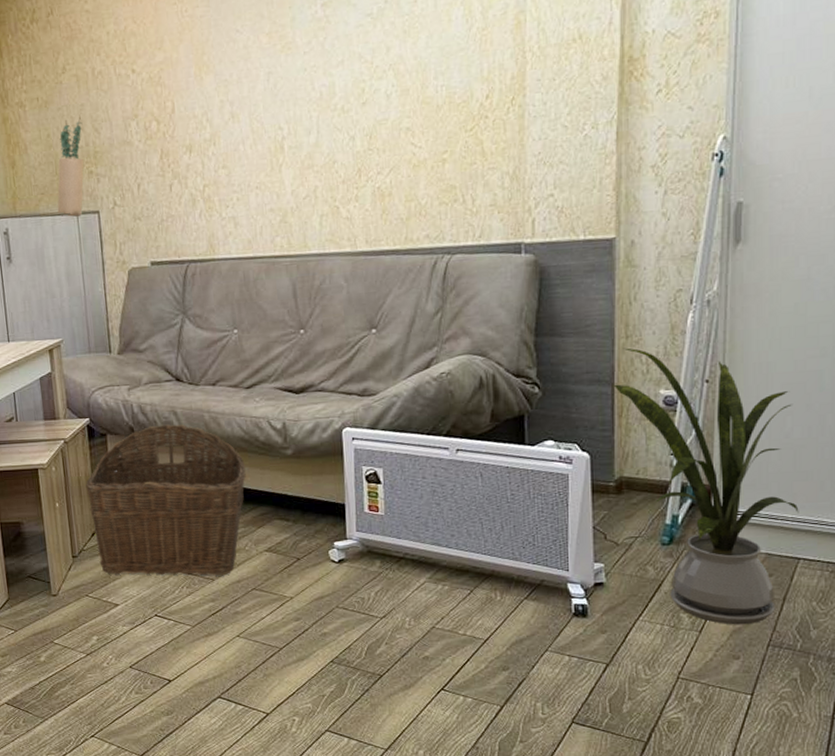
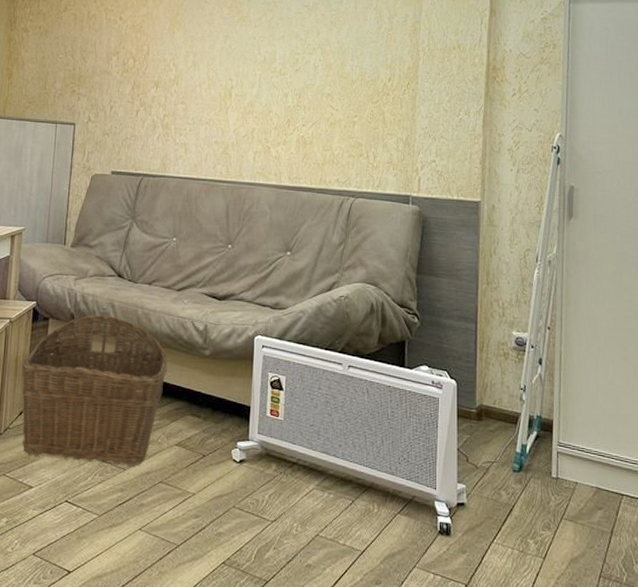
vase: present [57,117,84,217] -> none [40,47,73,126]
house plant: present [613,348,799,625] -> none [476,292,621,555]

